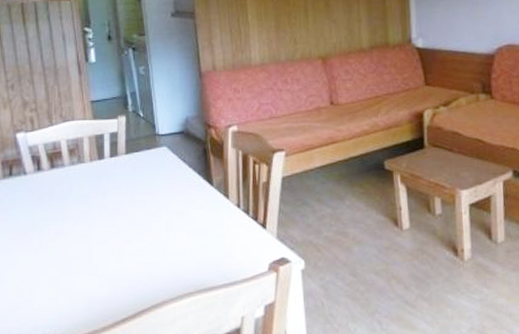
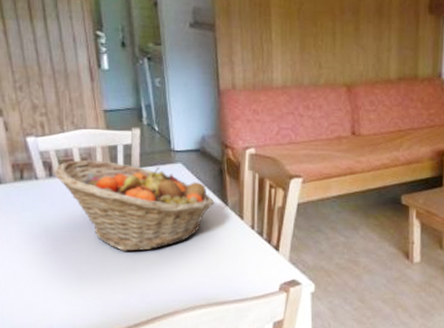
fruit basket: none [41,151,200,241] -> present [53,160,215,252]

